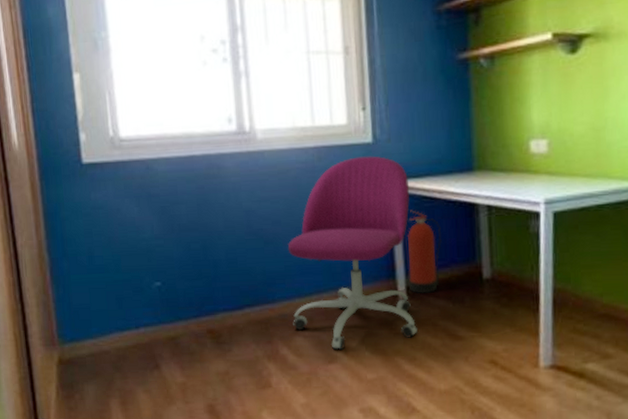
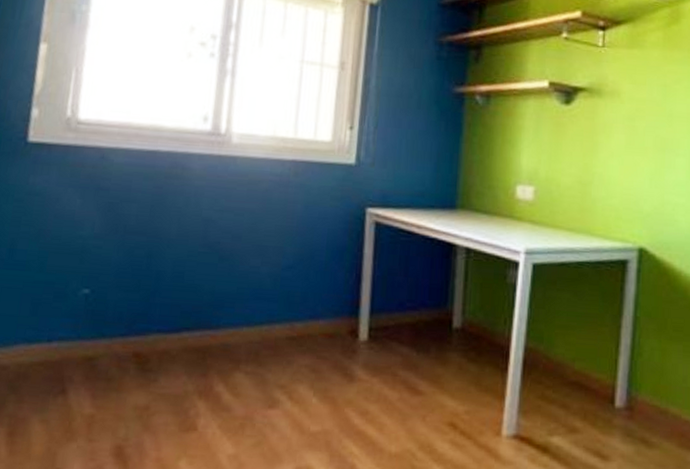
office chair: present [287,156,417,351] -> none [235,177,388,394]
fire extinguisher: present [408,210,442,293] -> none [372,242,415,337]

